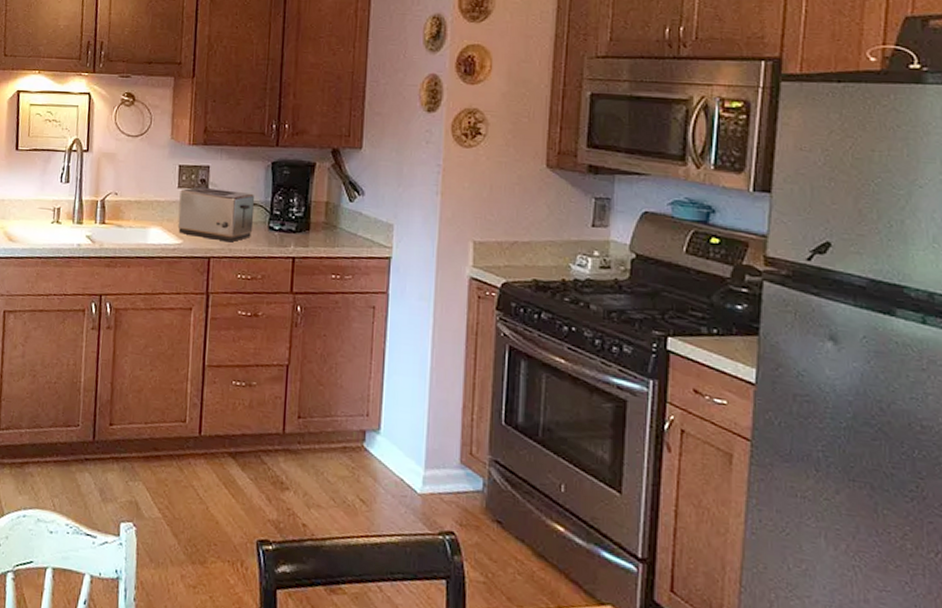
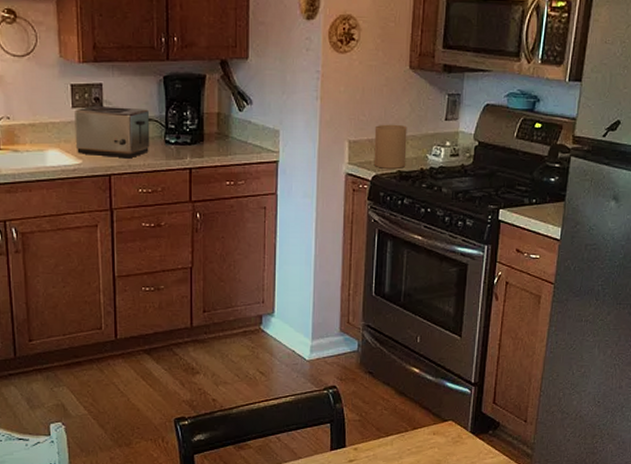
pen holder: none [503,226,545,278] -> present [374,124,407,169]

